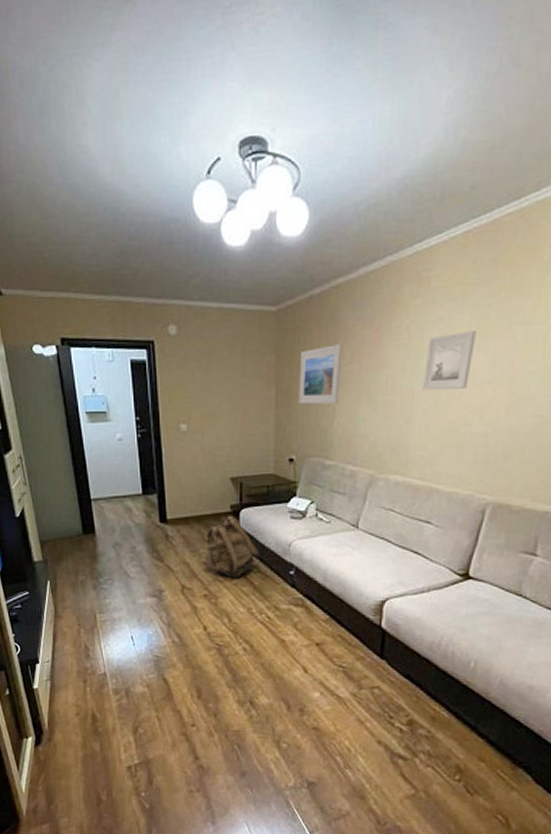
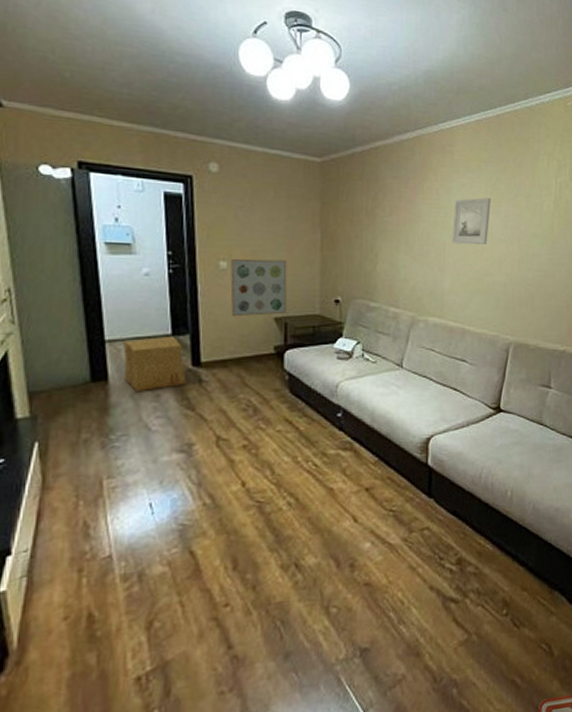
cardboard box: none [105,496,156,544] -> present [123,337,187,392]
wall art: none [190,420,242,477] -> present [230,258,287,317]
backpack: present [205,515,260,579] -> none [245,357,306,425]
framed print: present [298,343,343,405] -> none [343,197,383,251]

